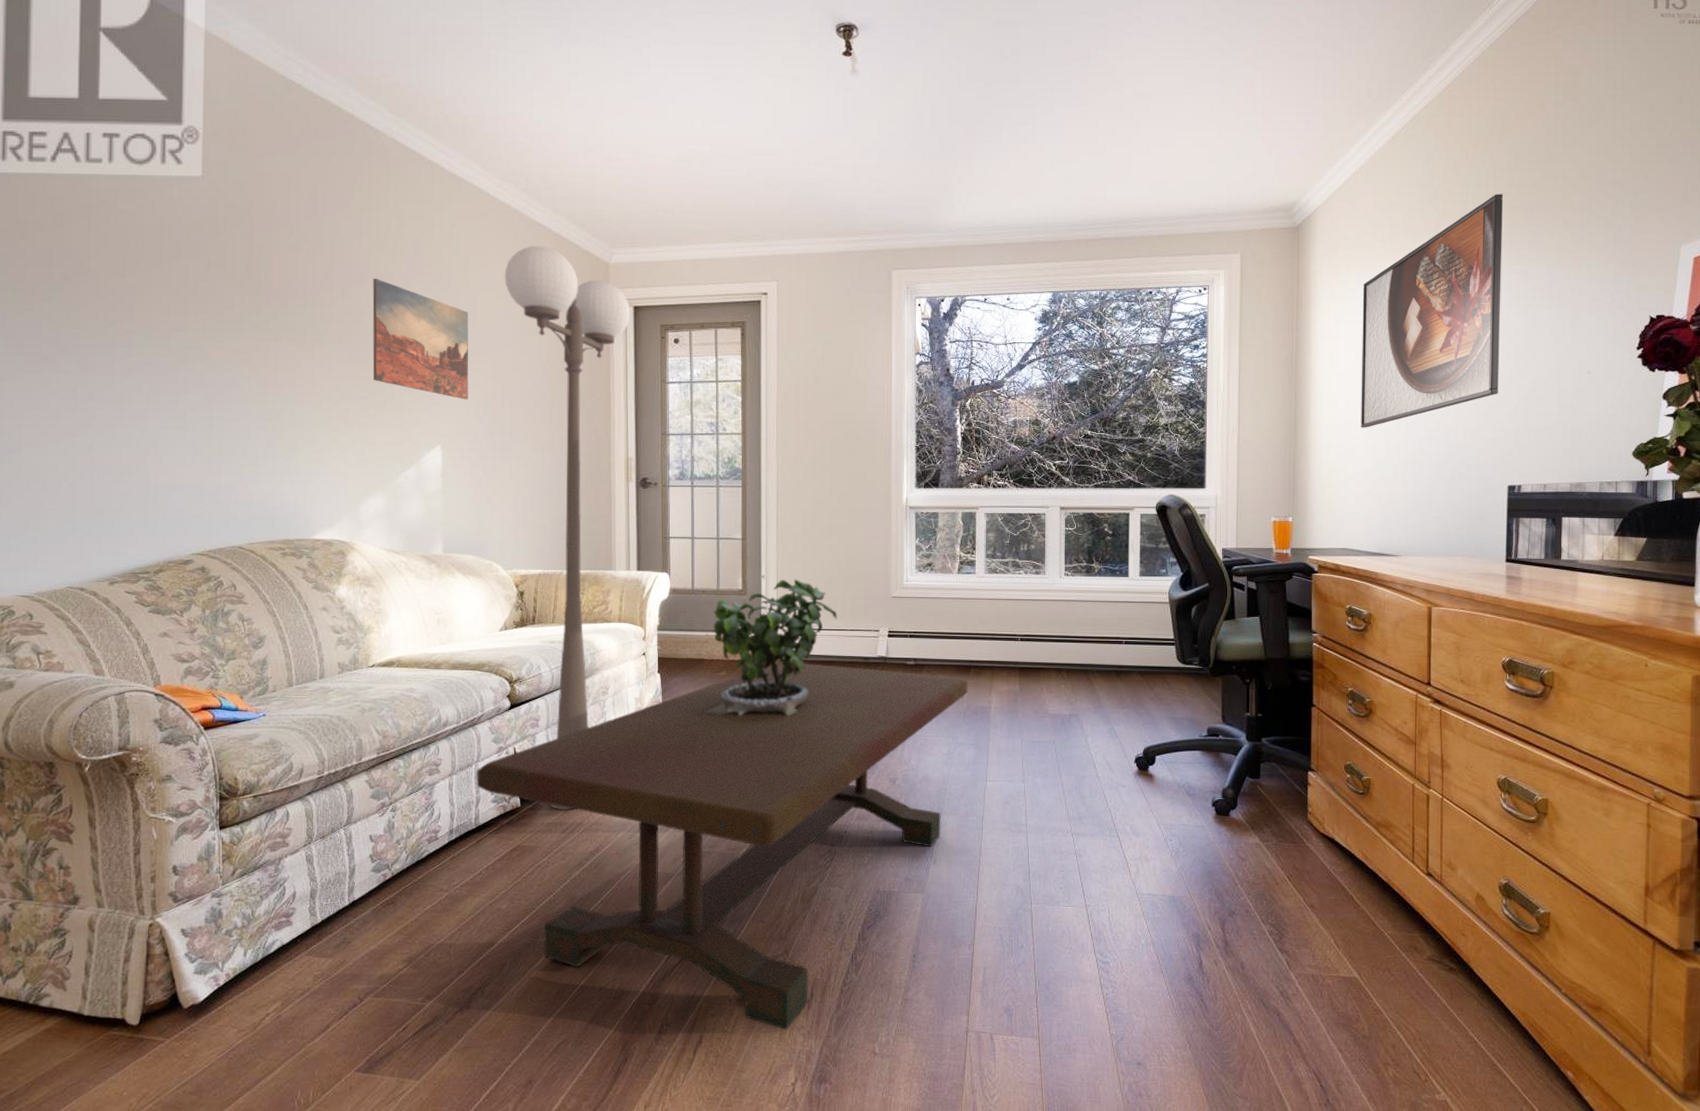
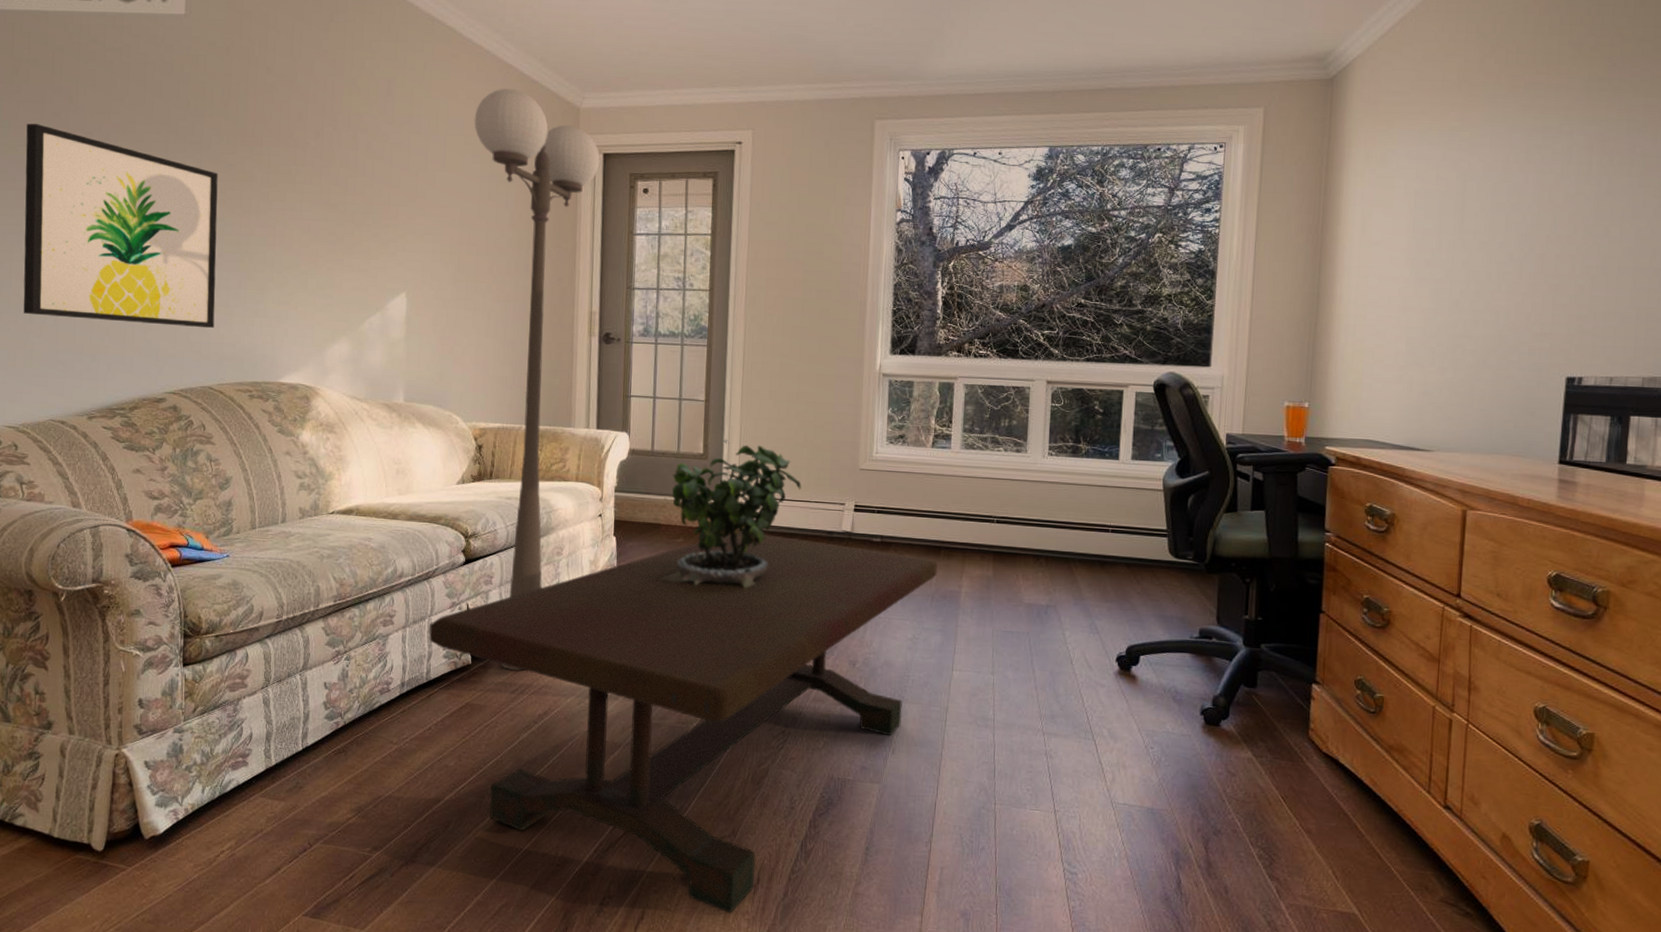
wall art: none [33,287,243,488] -> present [23,123,218,328]
wall art: present [372,278,469,400] -> none [342,119,438,247]
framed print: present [1361,194,1504,428] -> none [1394,43,1580,306]

